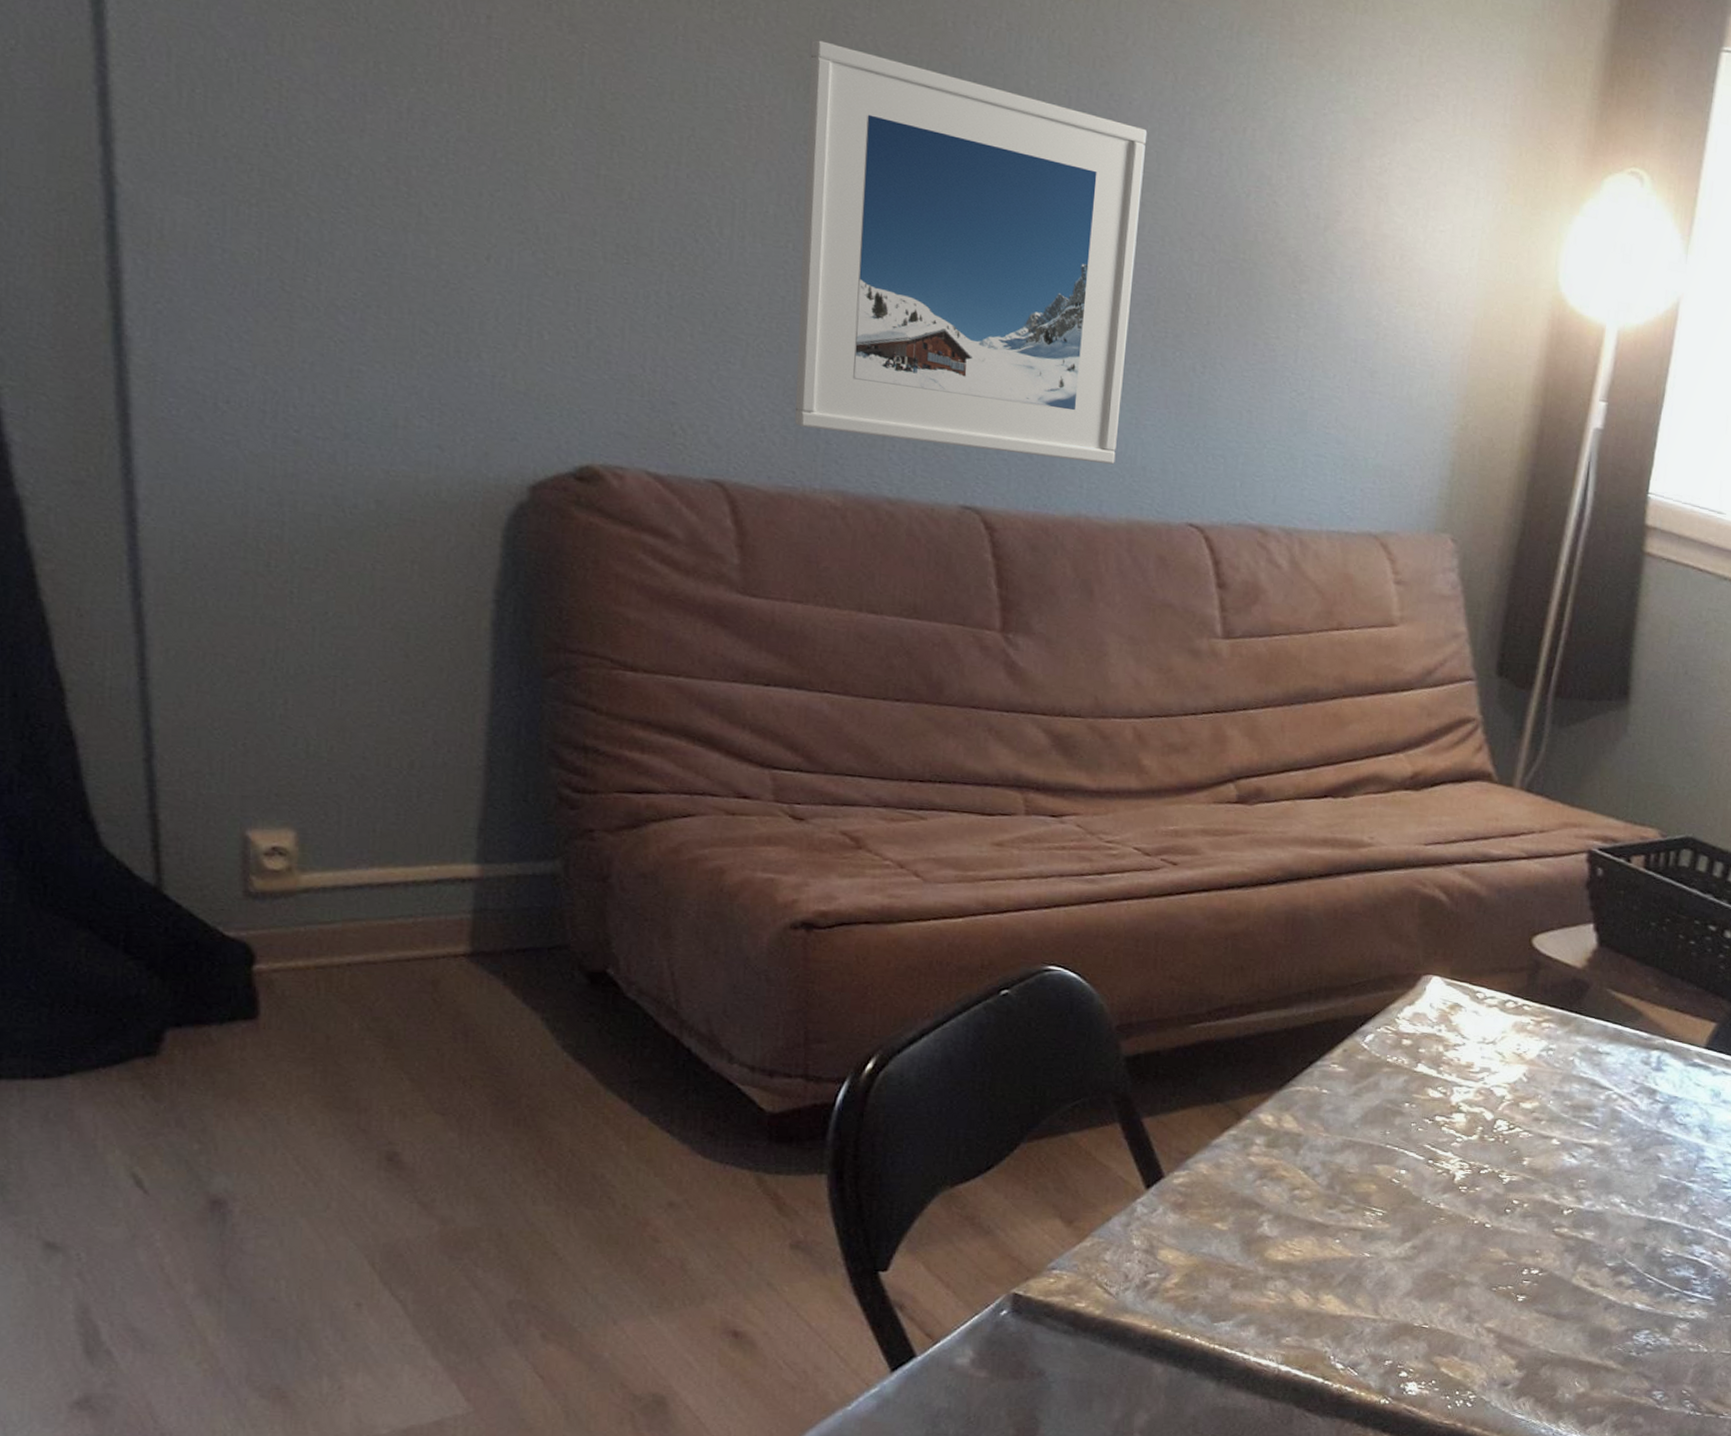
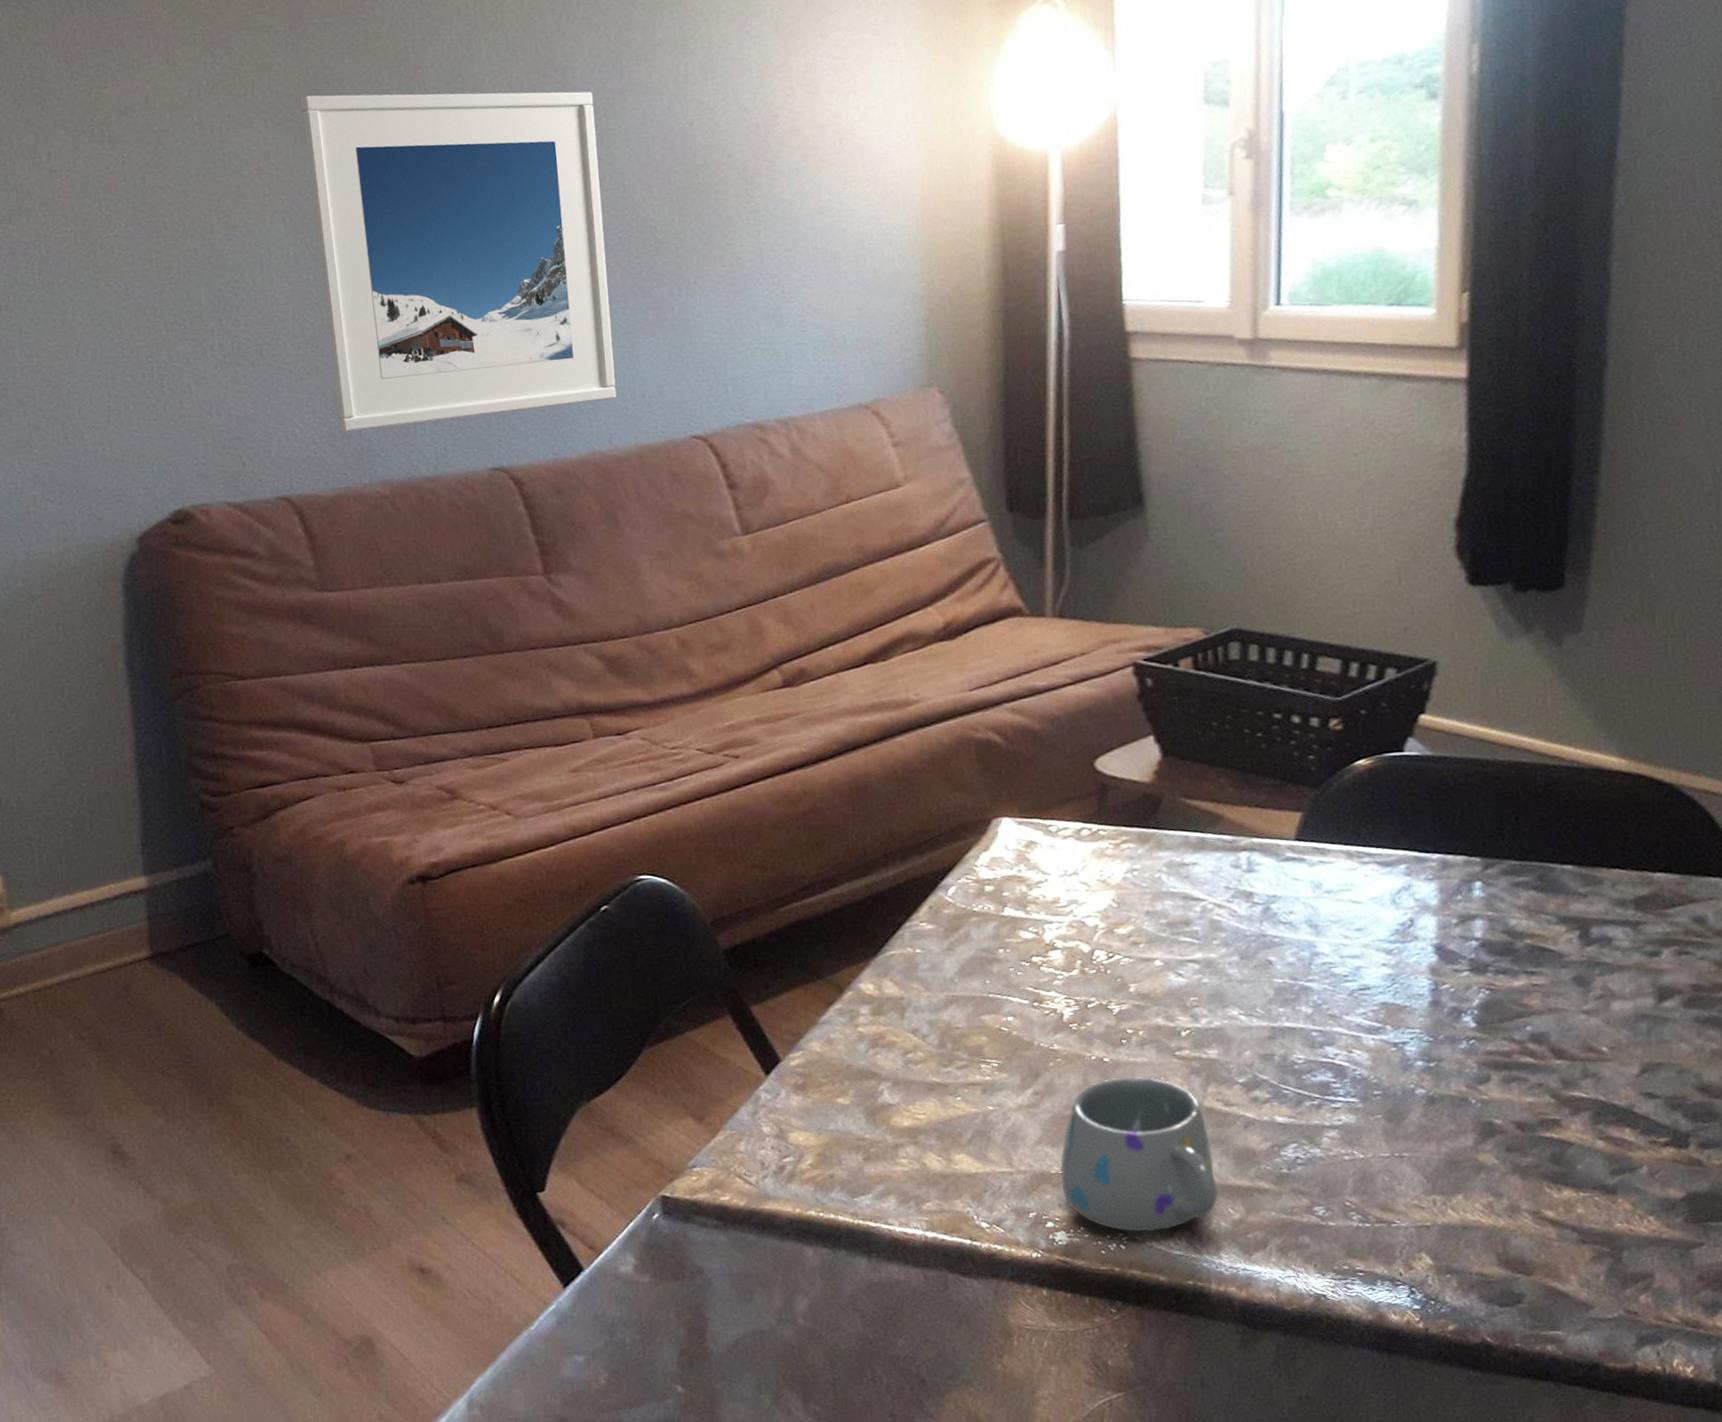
mug: none [1422,1244,1570,1394] -> present [1059,1077,1218,1233]

